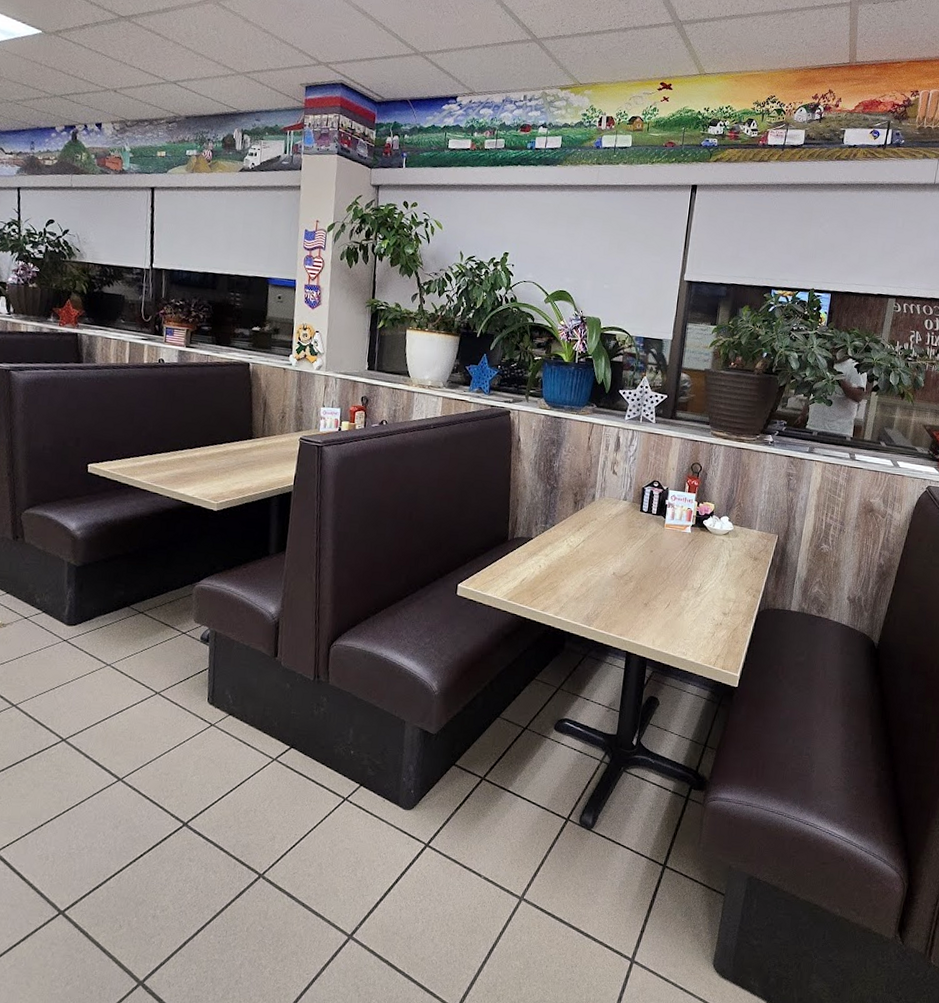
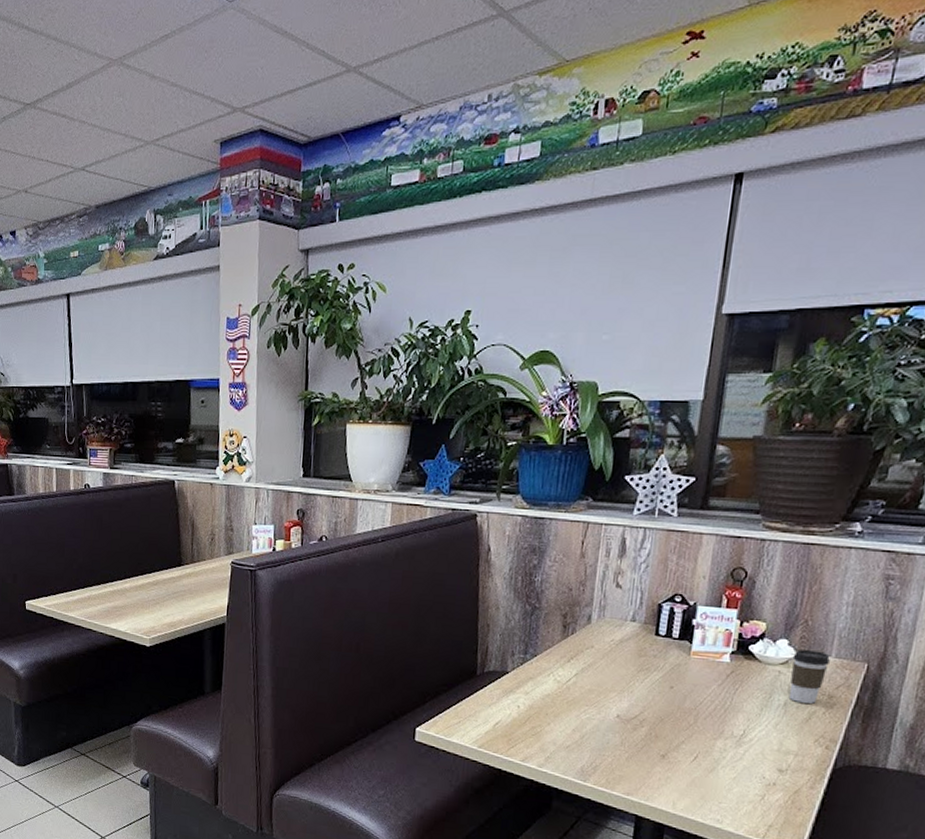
coffee cup: none [729,524,755,564] -> present [788,649,830,704]

